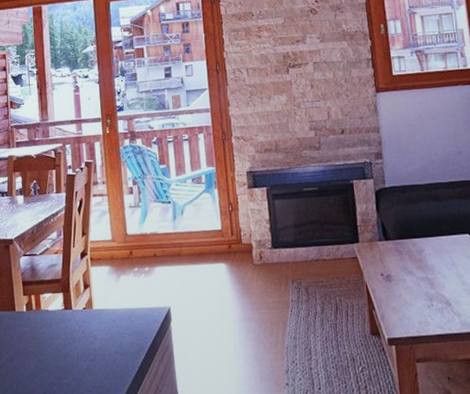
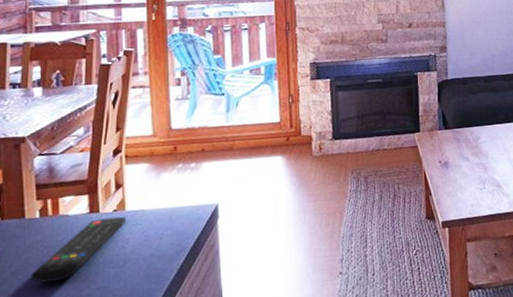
remote control: none [21,314,94,370] -> present [30,216,127,283]

